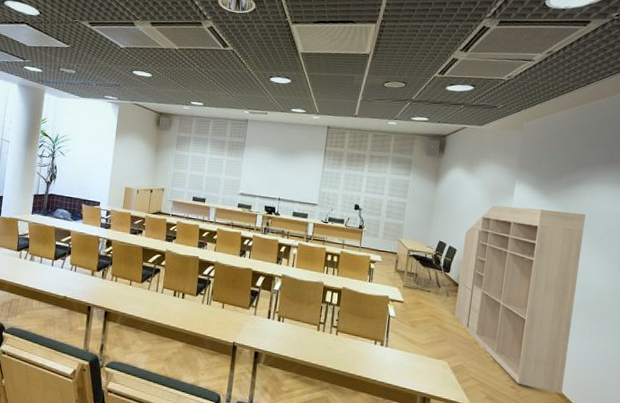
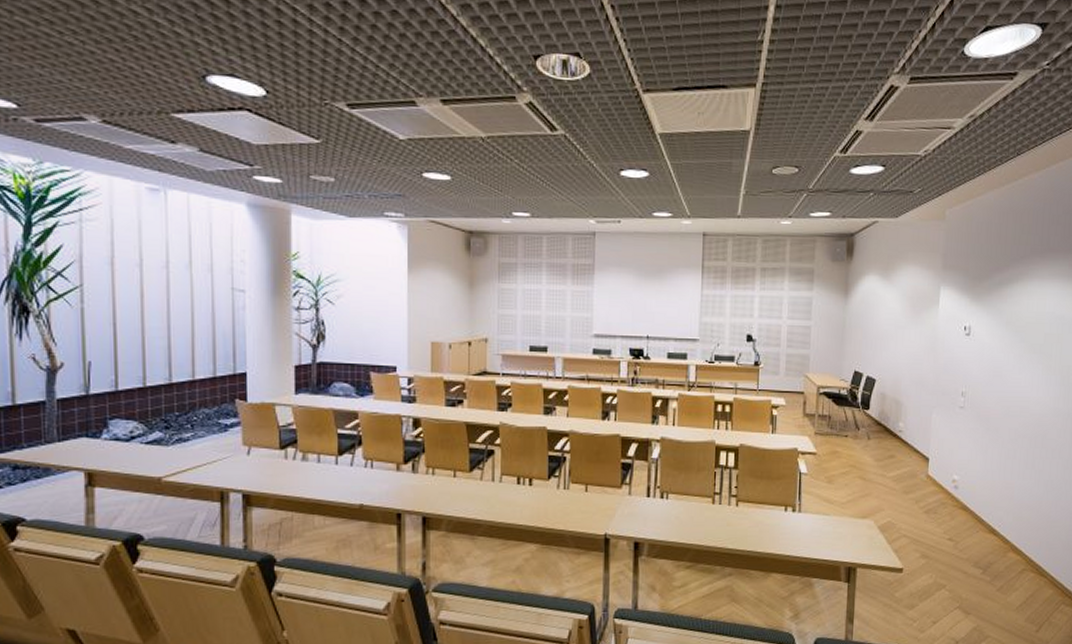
bookcase: present [454,205,586,393] -> none [878,318,1022,539]

